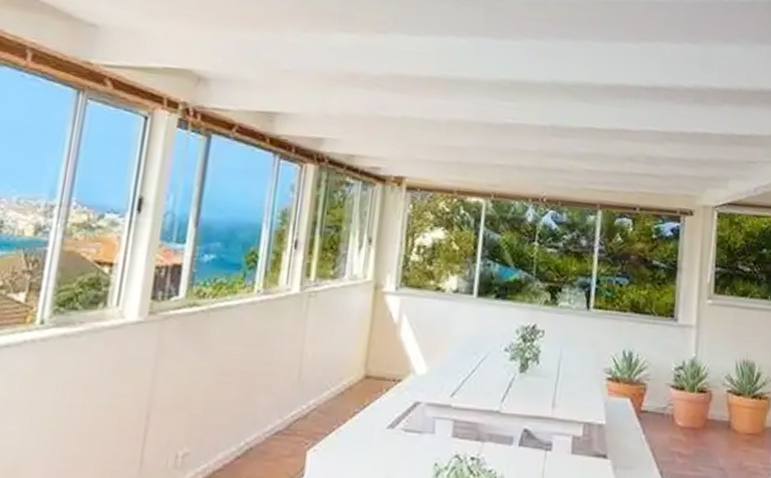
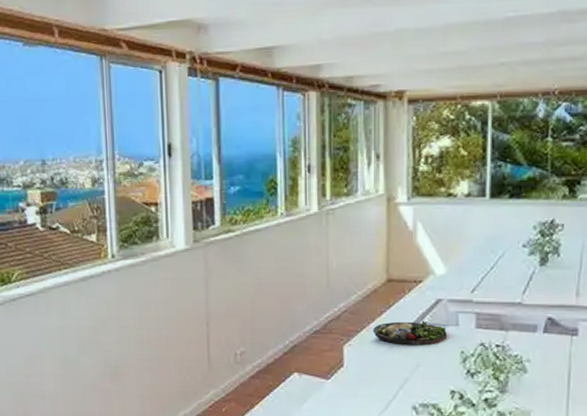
dinner plate: none [342,425,423,455] -> present [373,320,448,346]

